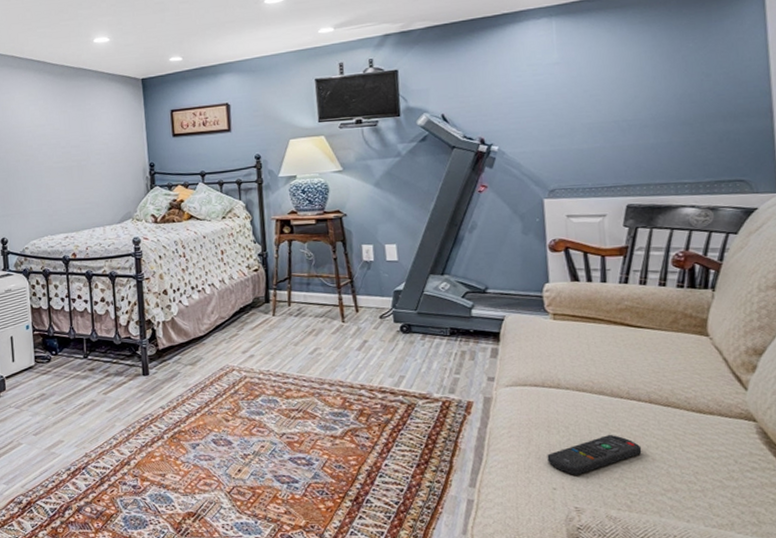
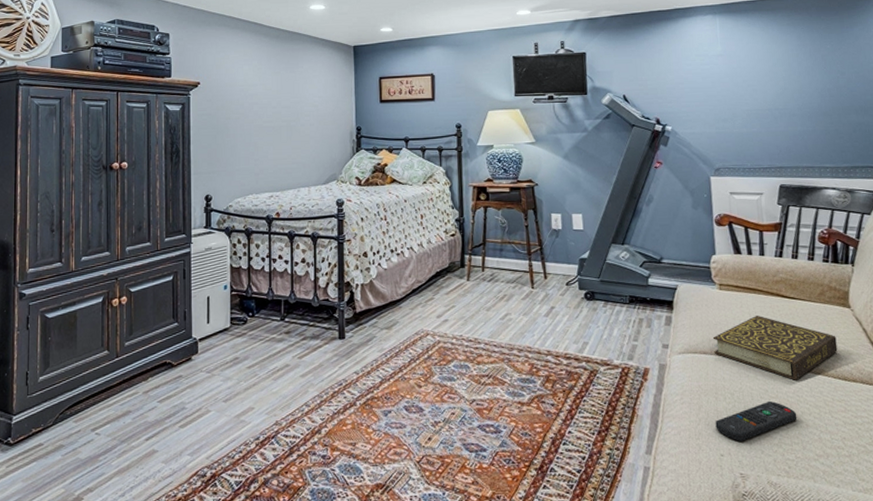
book: none [545,346,692,413] -> present [712,316,838,380]

